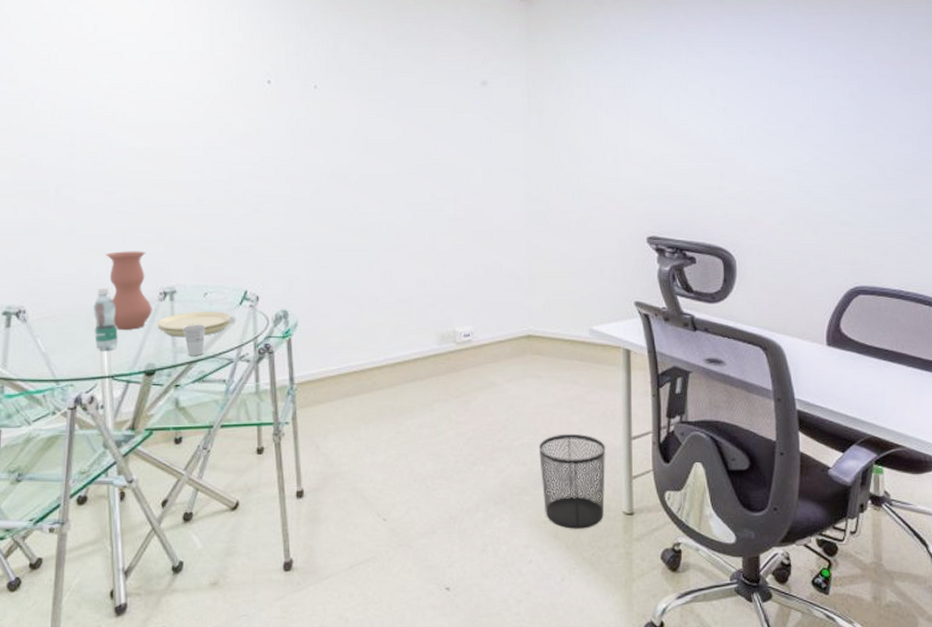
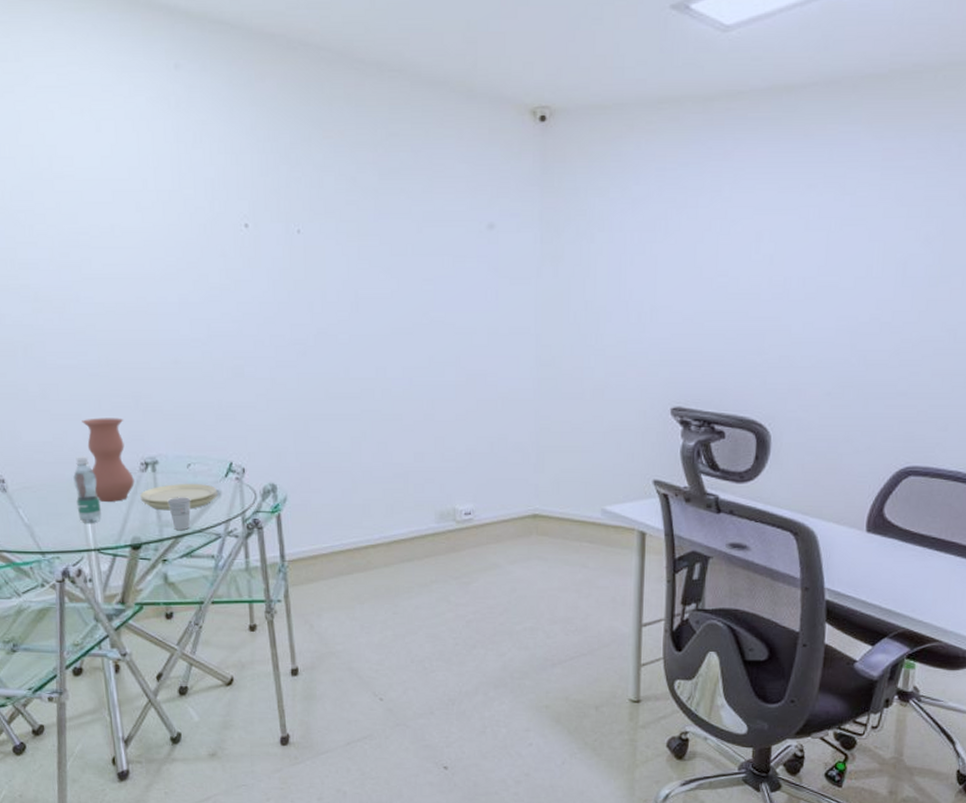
waste bin: present [539,433,606,529] -> none [543,618,614,715]

